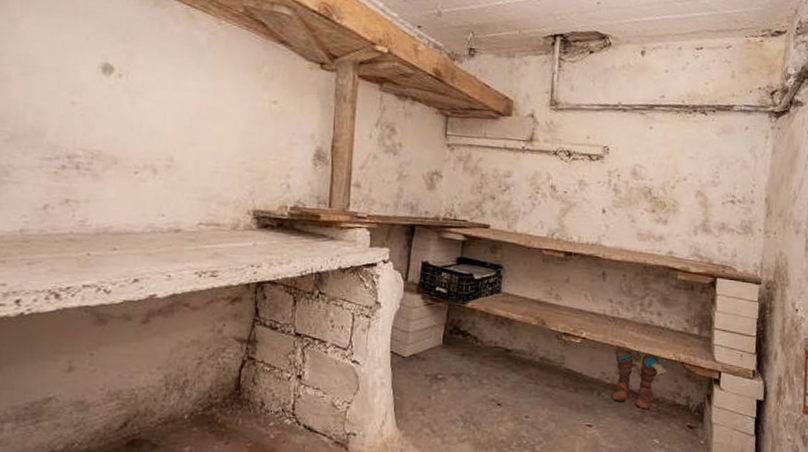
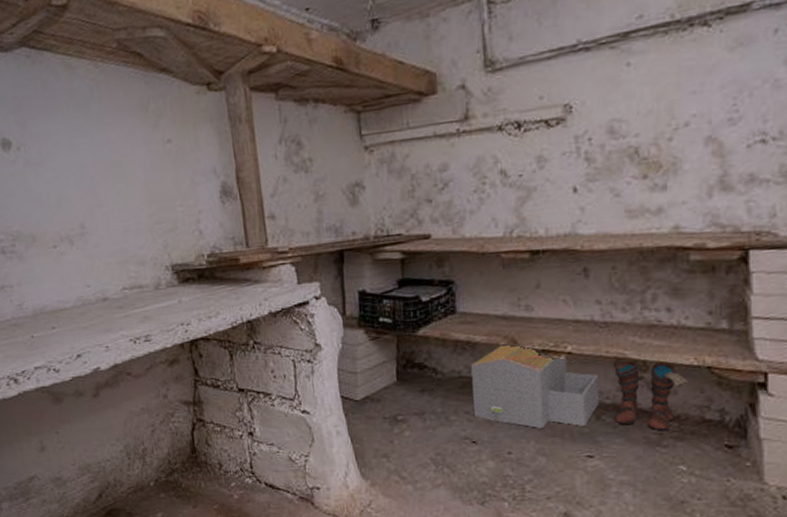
architectural model: none [503,323,604,400] -> present [471,343,600,428]

